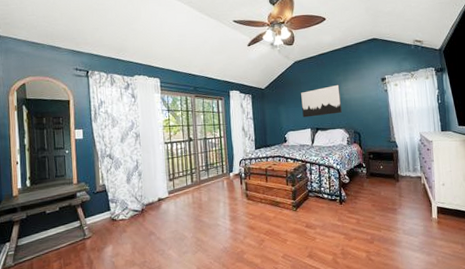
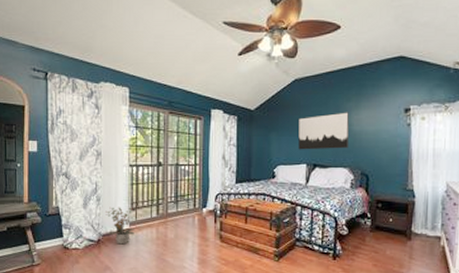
potted plant: none [147,178,174,212] -> present [105,207,136,245]

